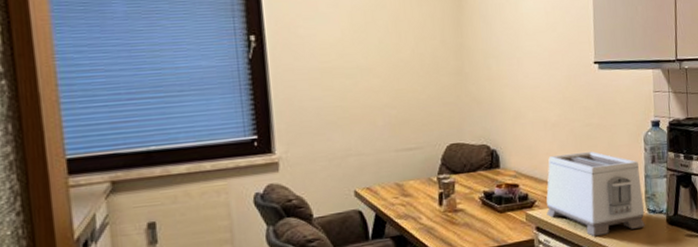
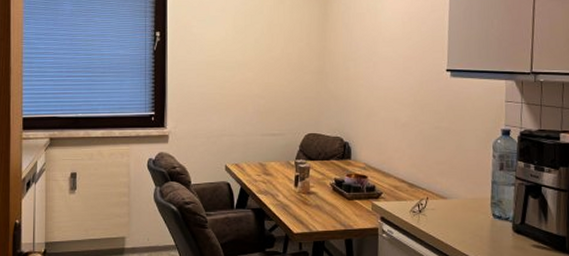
toaster: present [546,152,646,237] -> none [392,153,490,234]

